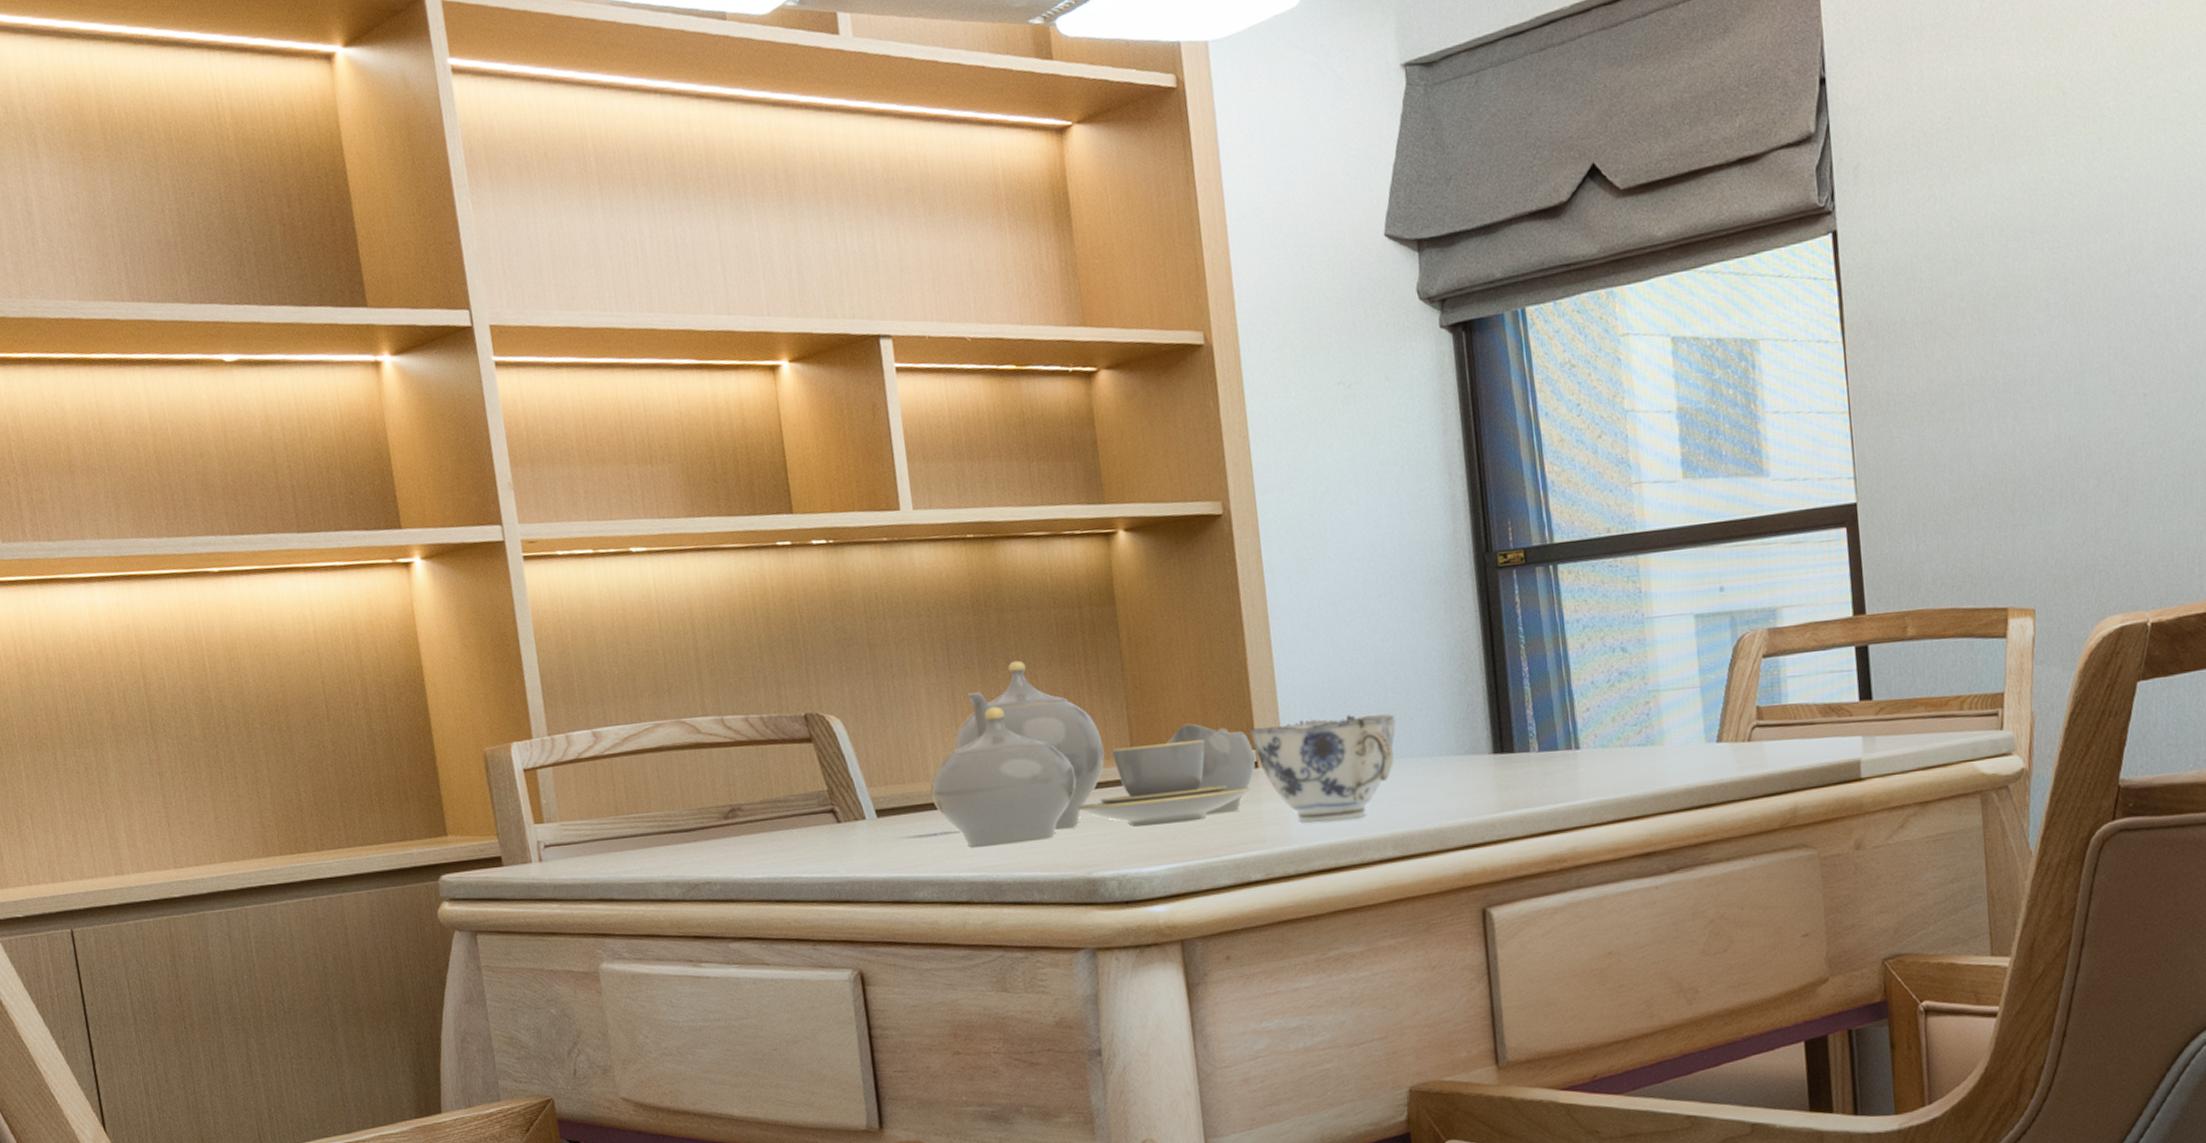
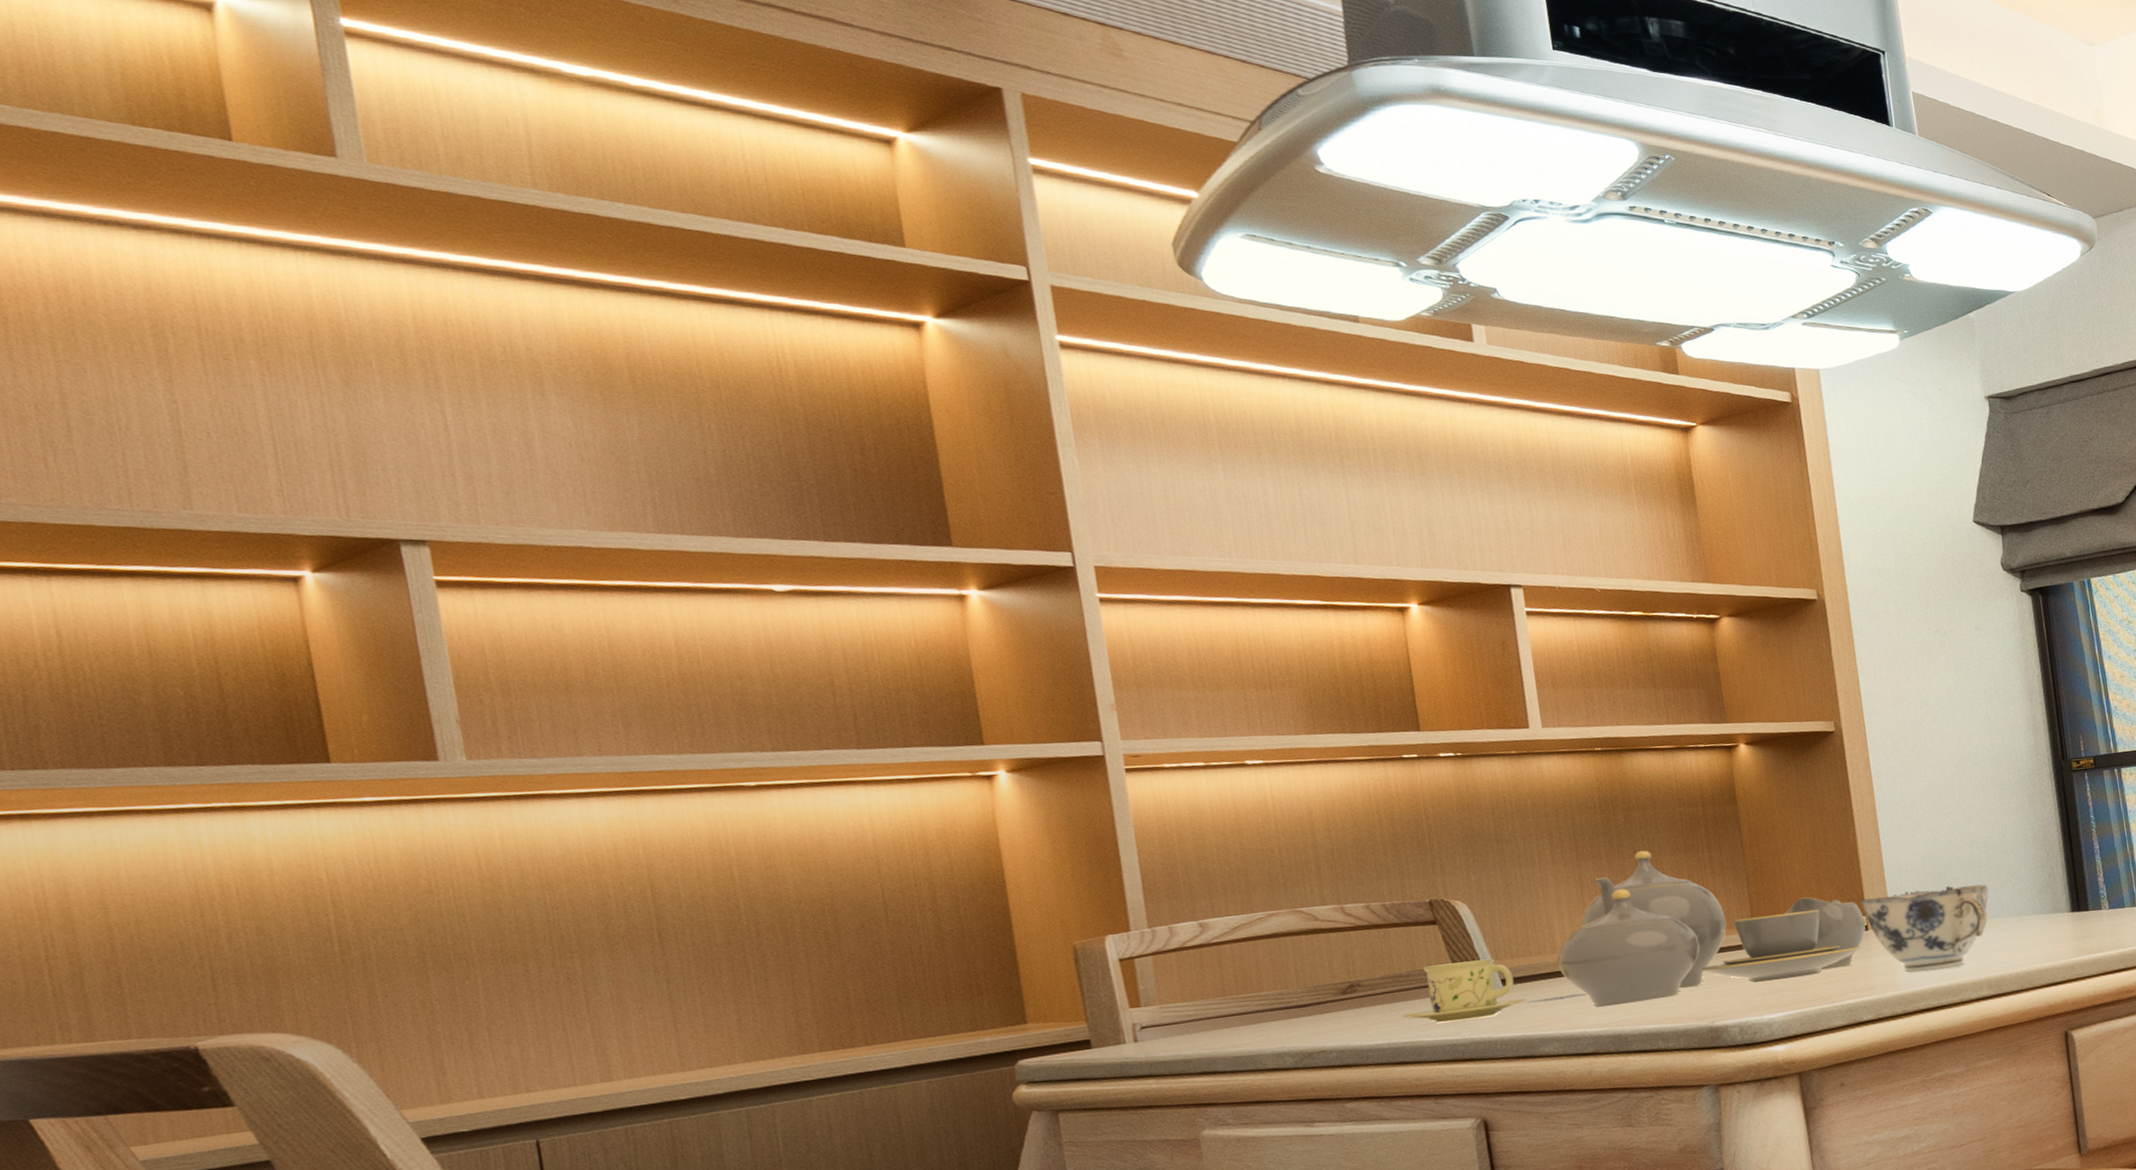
cup and saucer: none [781,784,901,857] -> present [1403,958,1527,1023]

